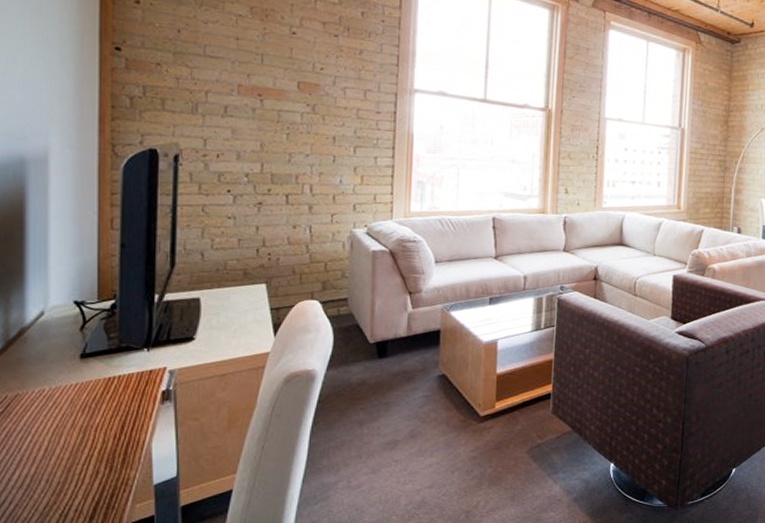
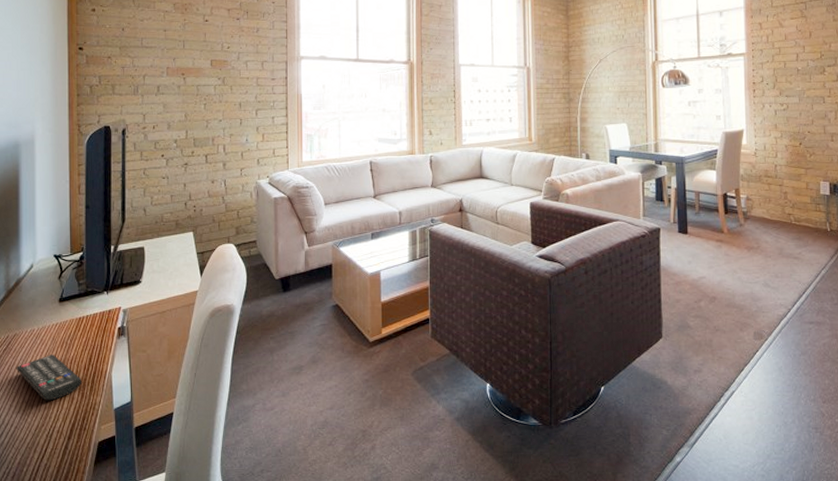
remote control: none [17,420,110,475] -> present [15,355,82,401]

